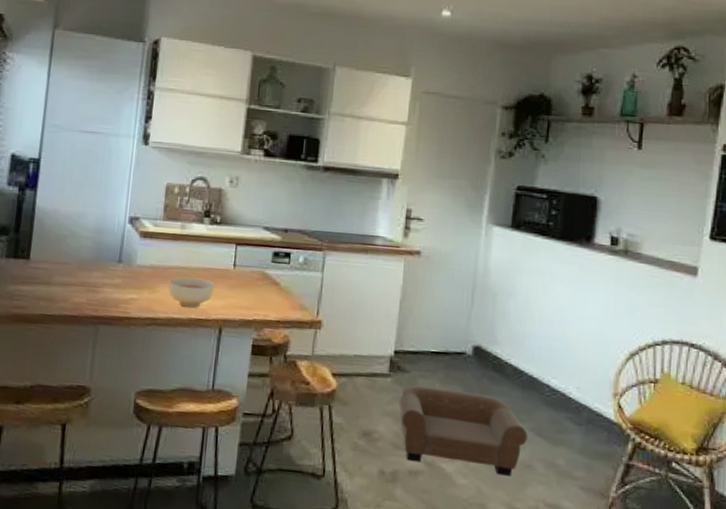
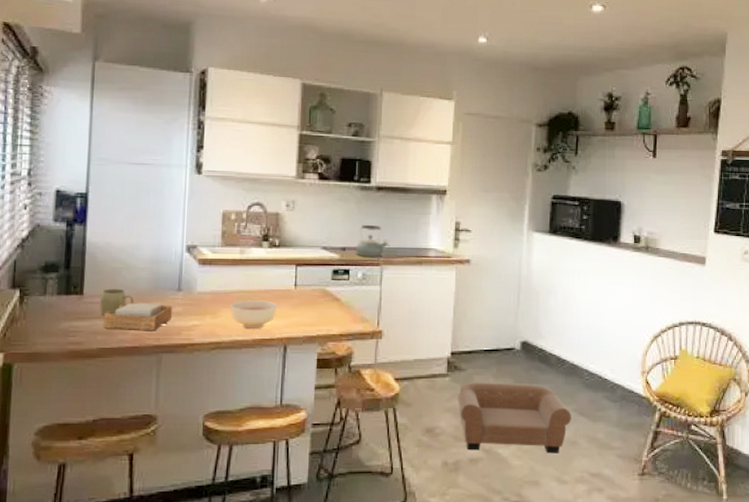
mug: none [44,255,77,282] -> present [100,288,135,316]
napkin holder: none [46,270,113,302] -> present [103,302,173,332]
kettle: none [298,207,334,243] -> present [355,225,389,259]

